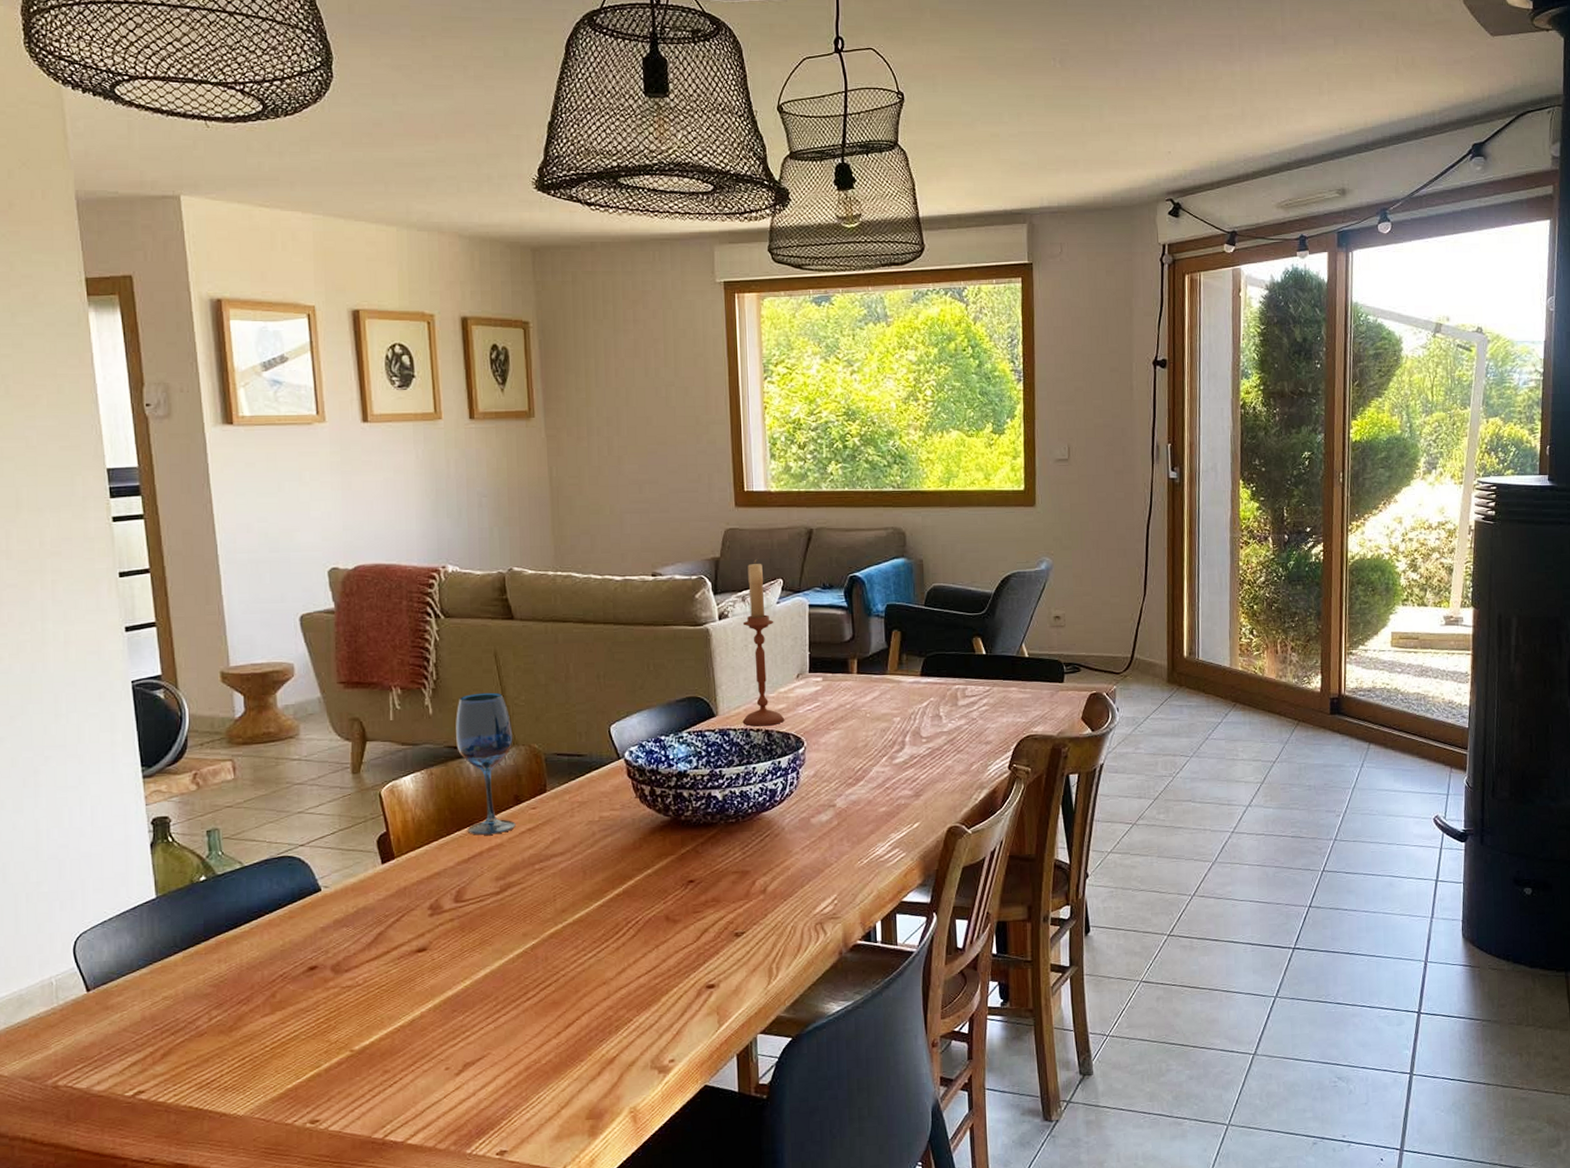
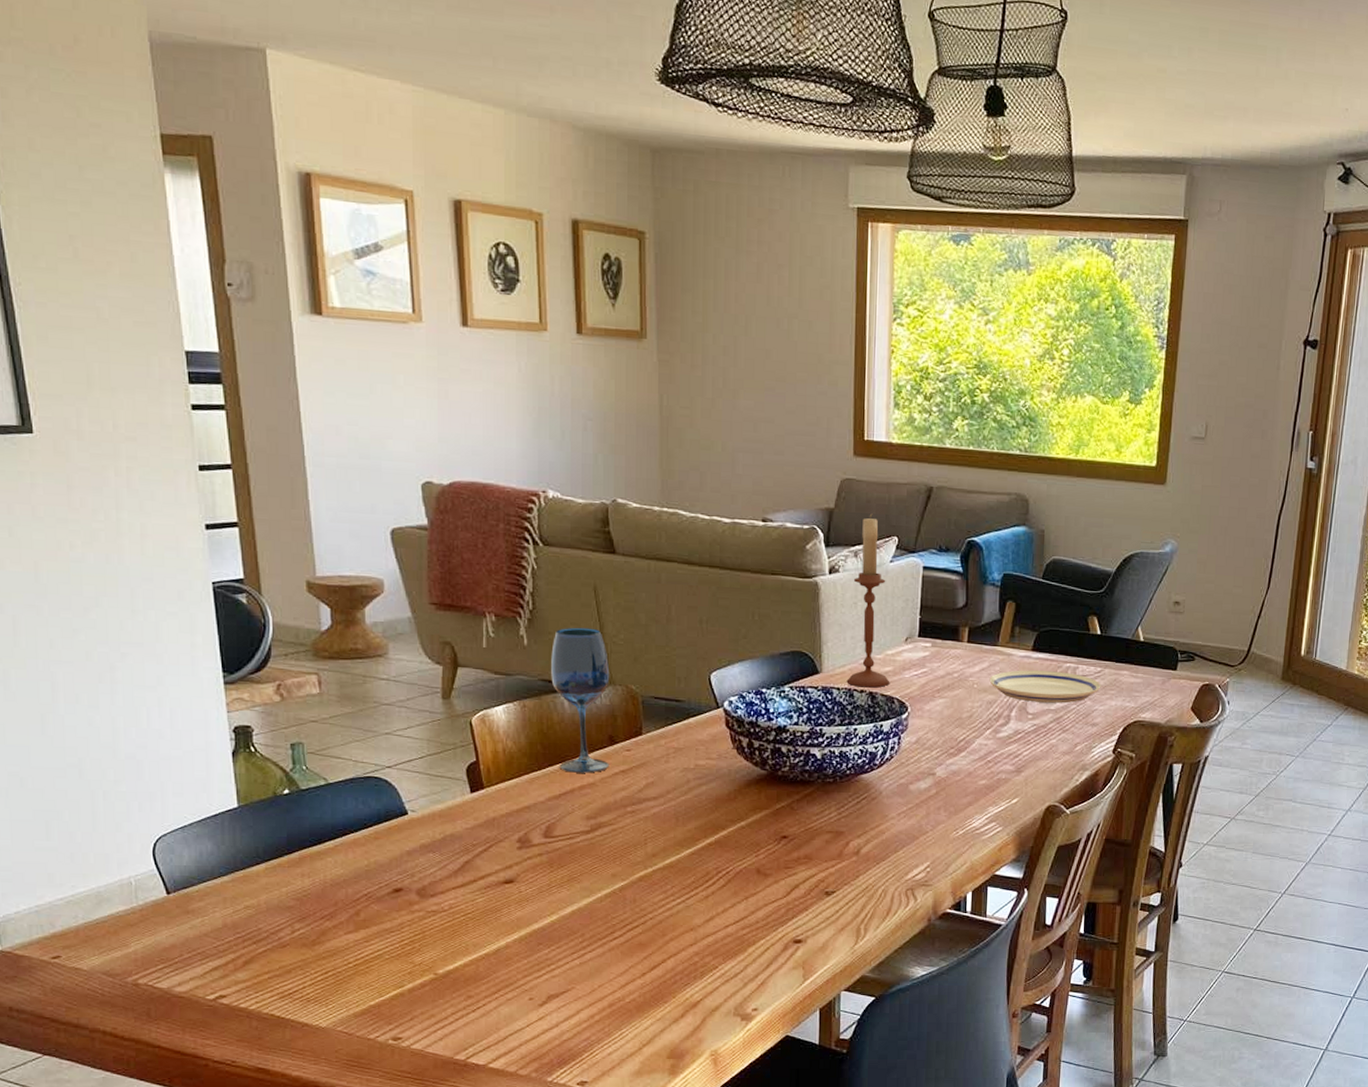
plate: none [881,694,991,726] -> present [989,670,1101,703]

